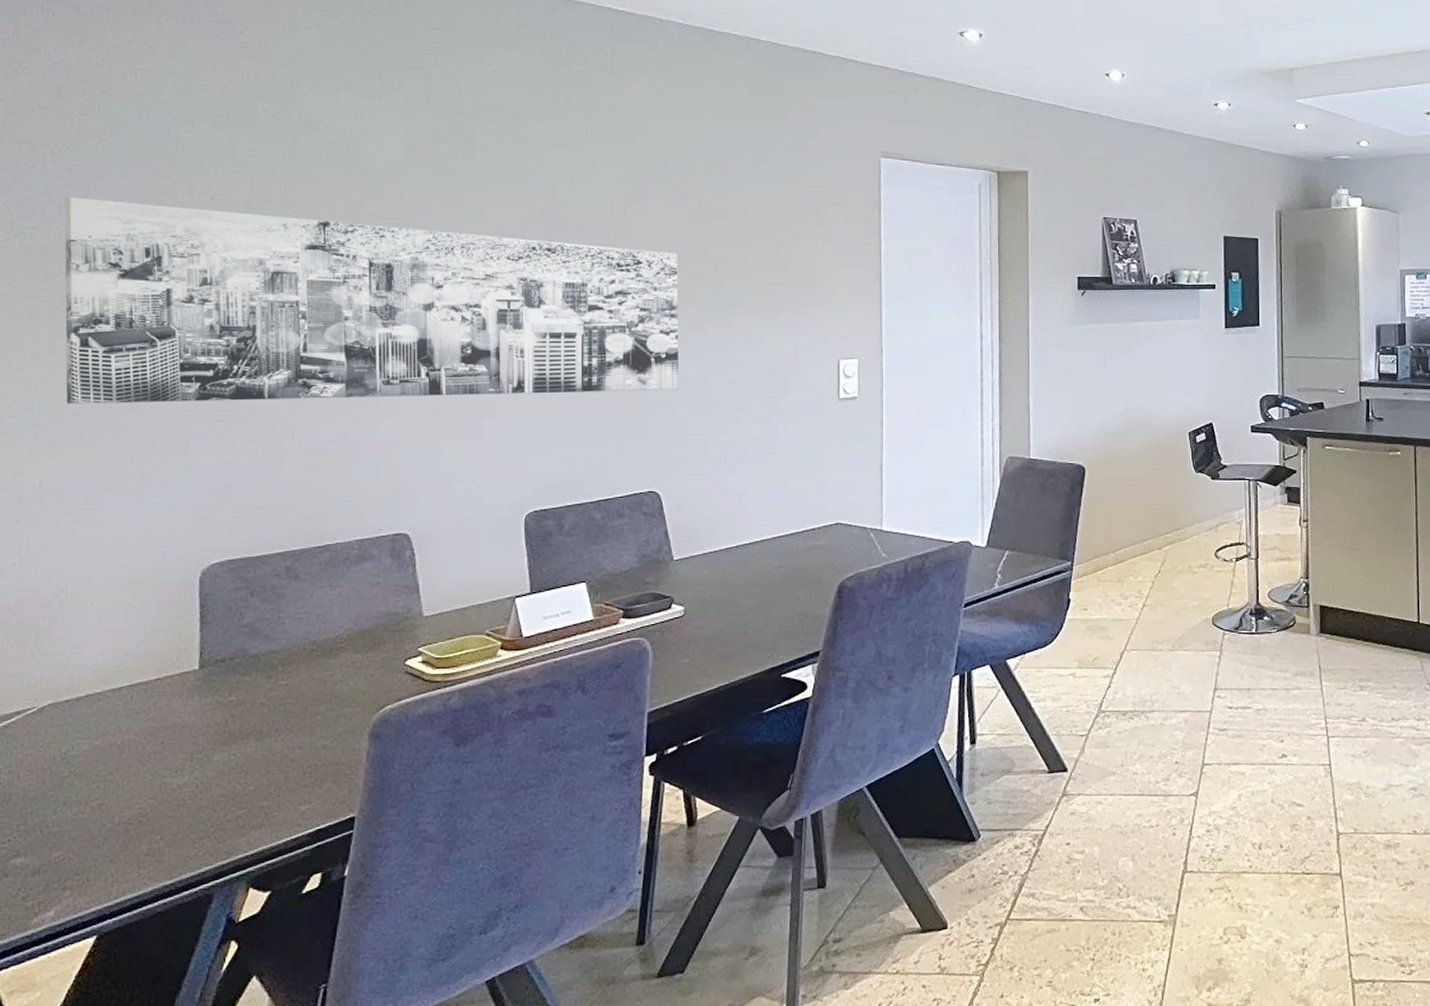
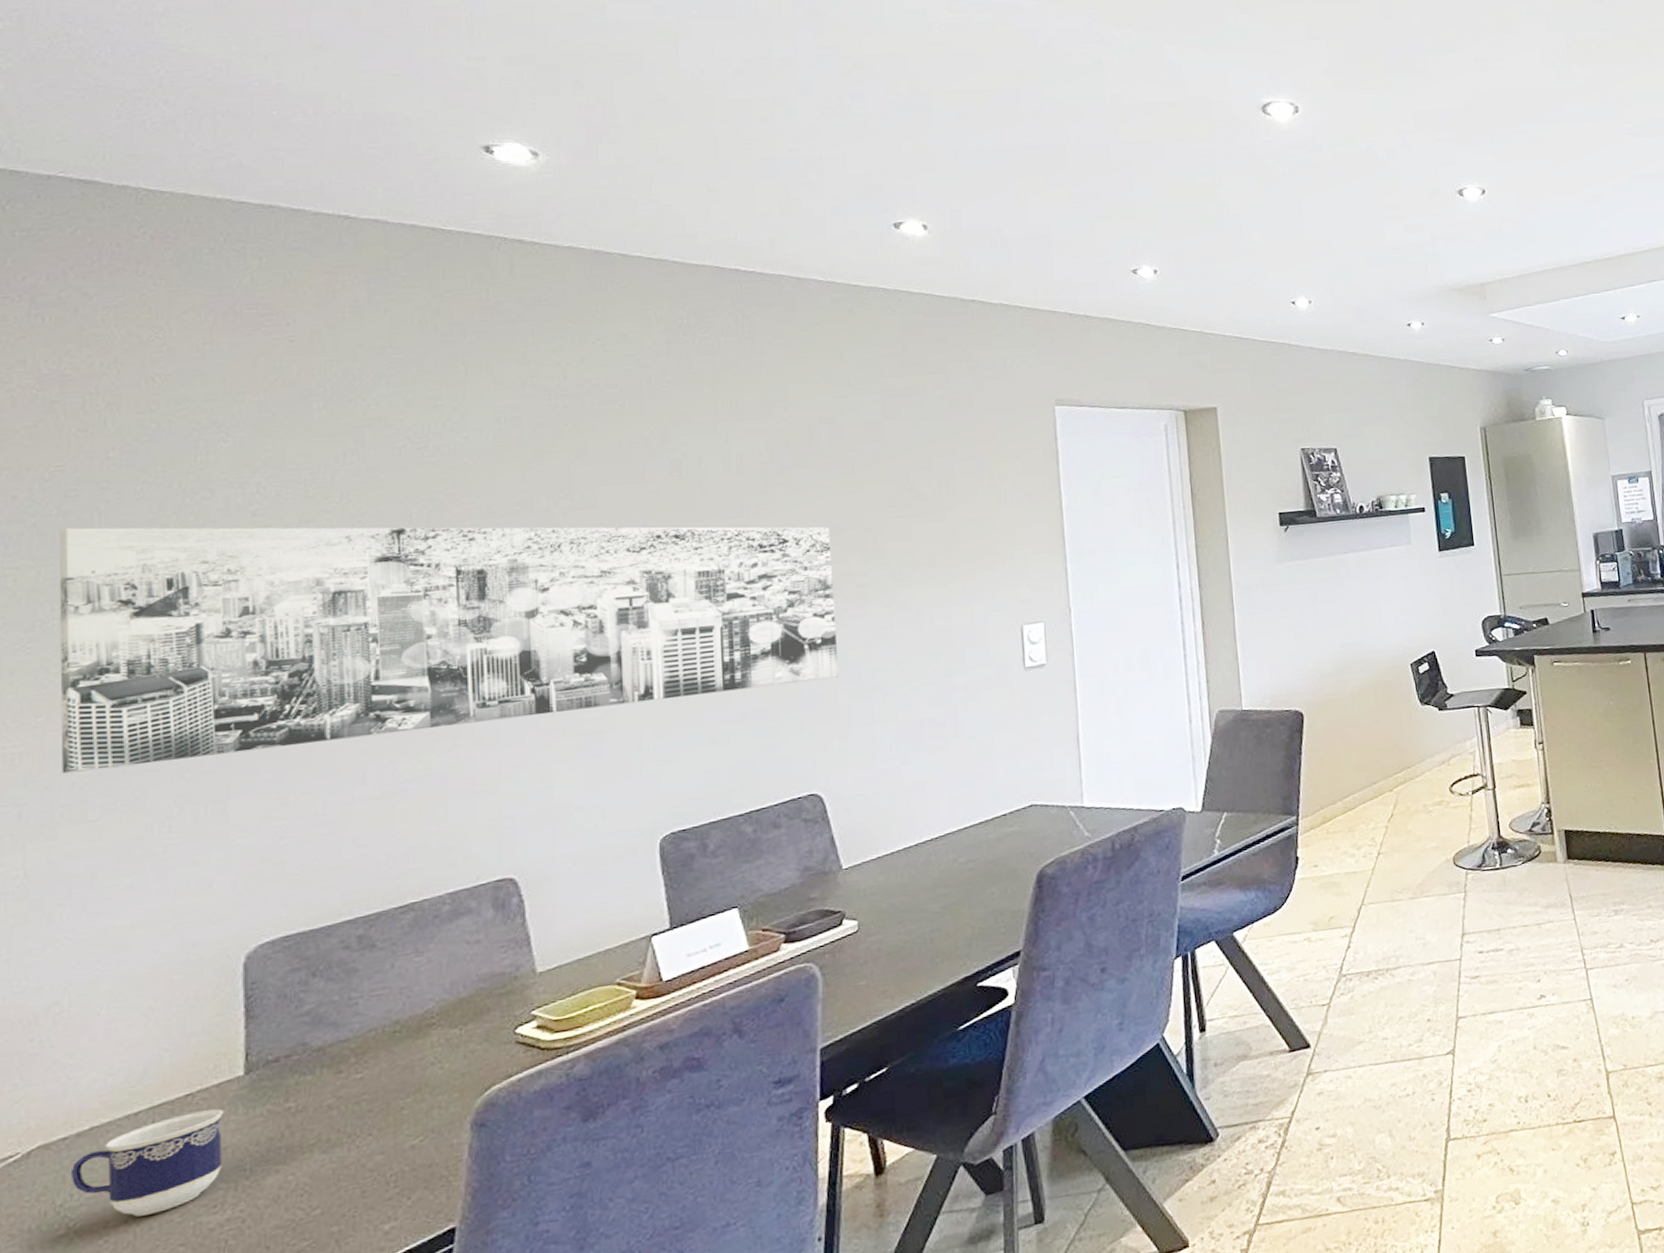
cup: none [72,693,184,771] -> present [70,1108,224,1217]

